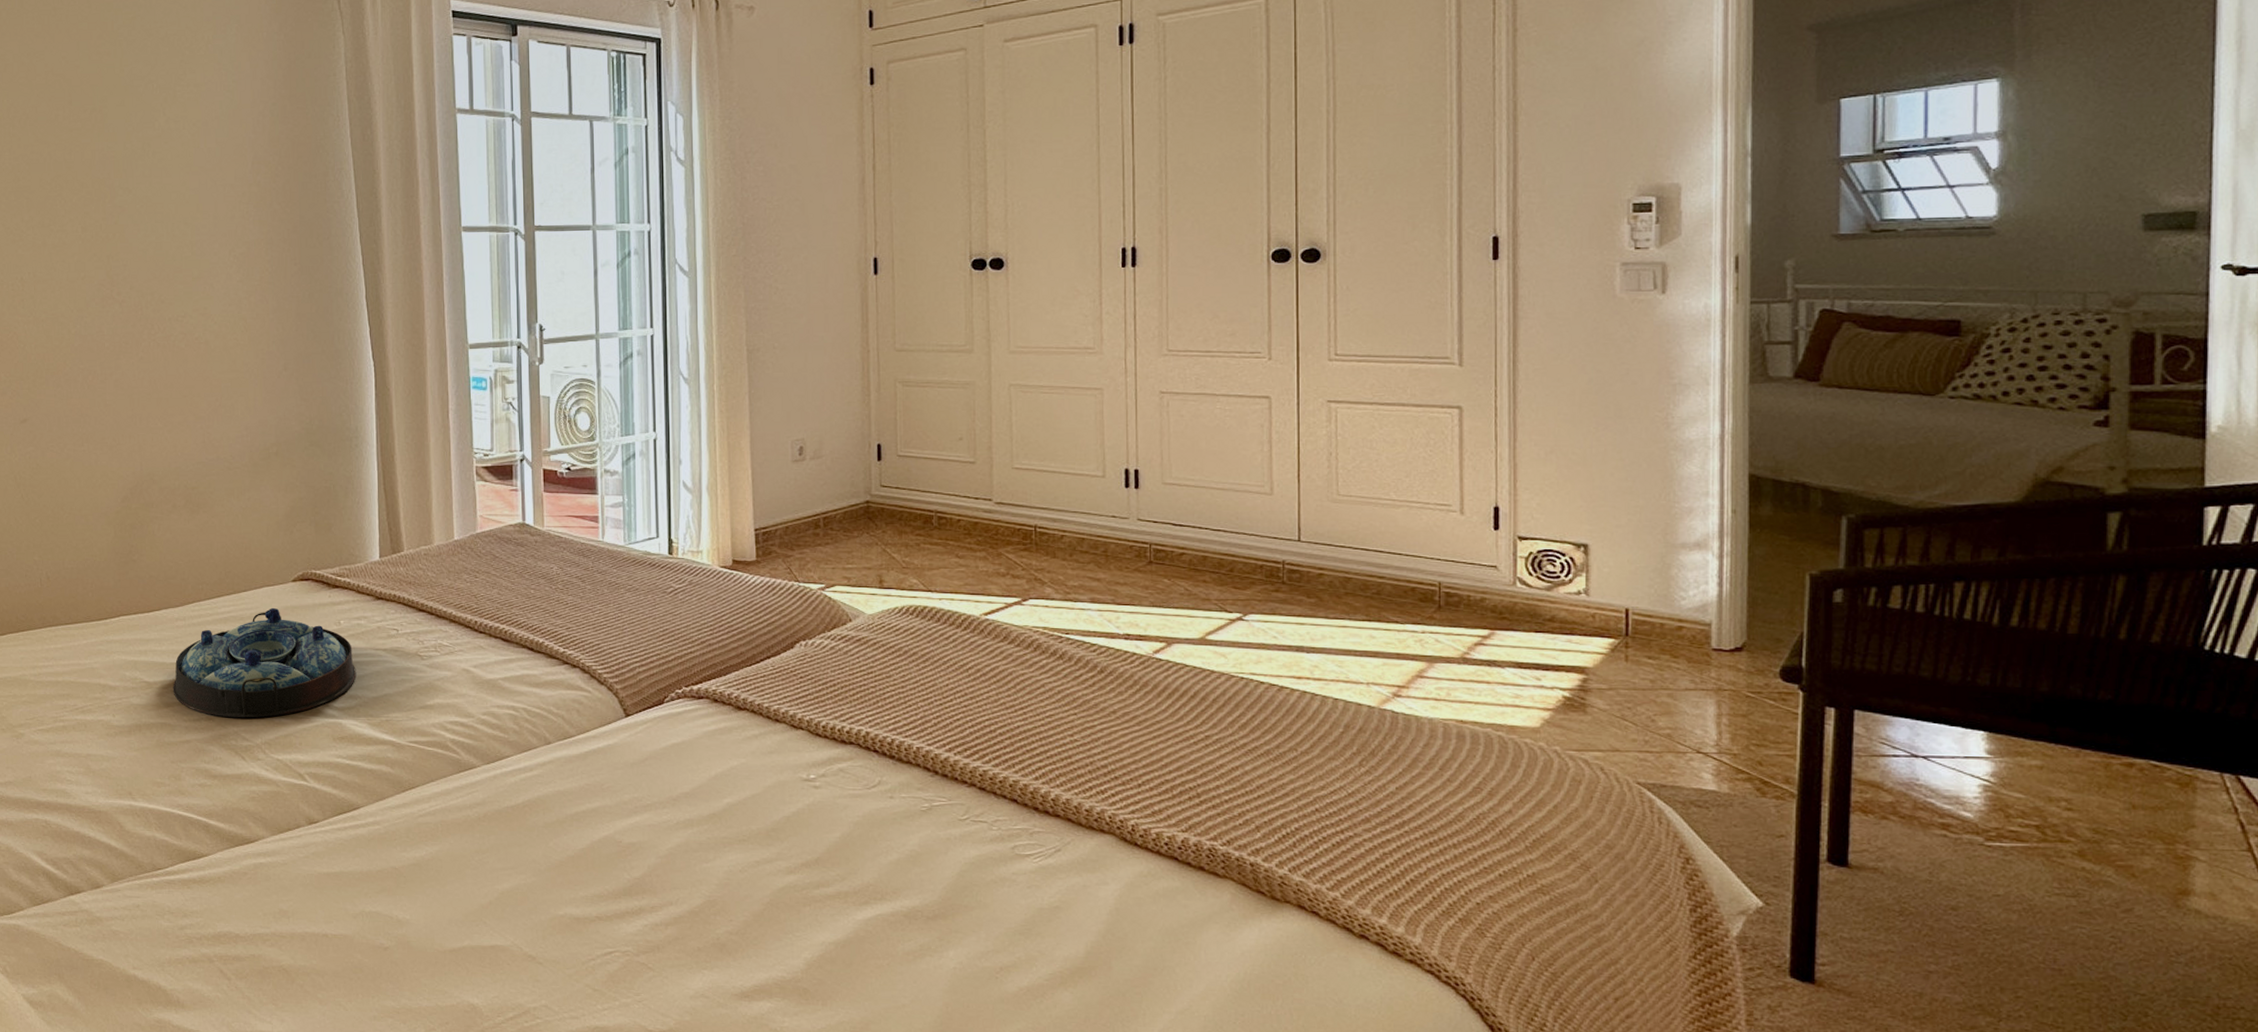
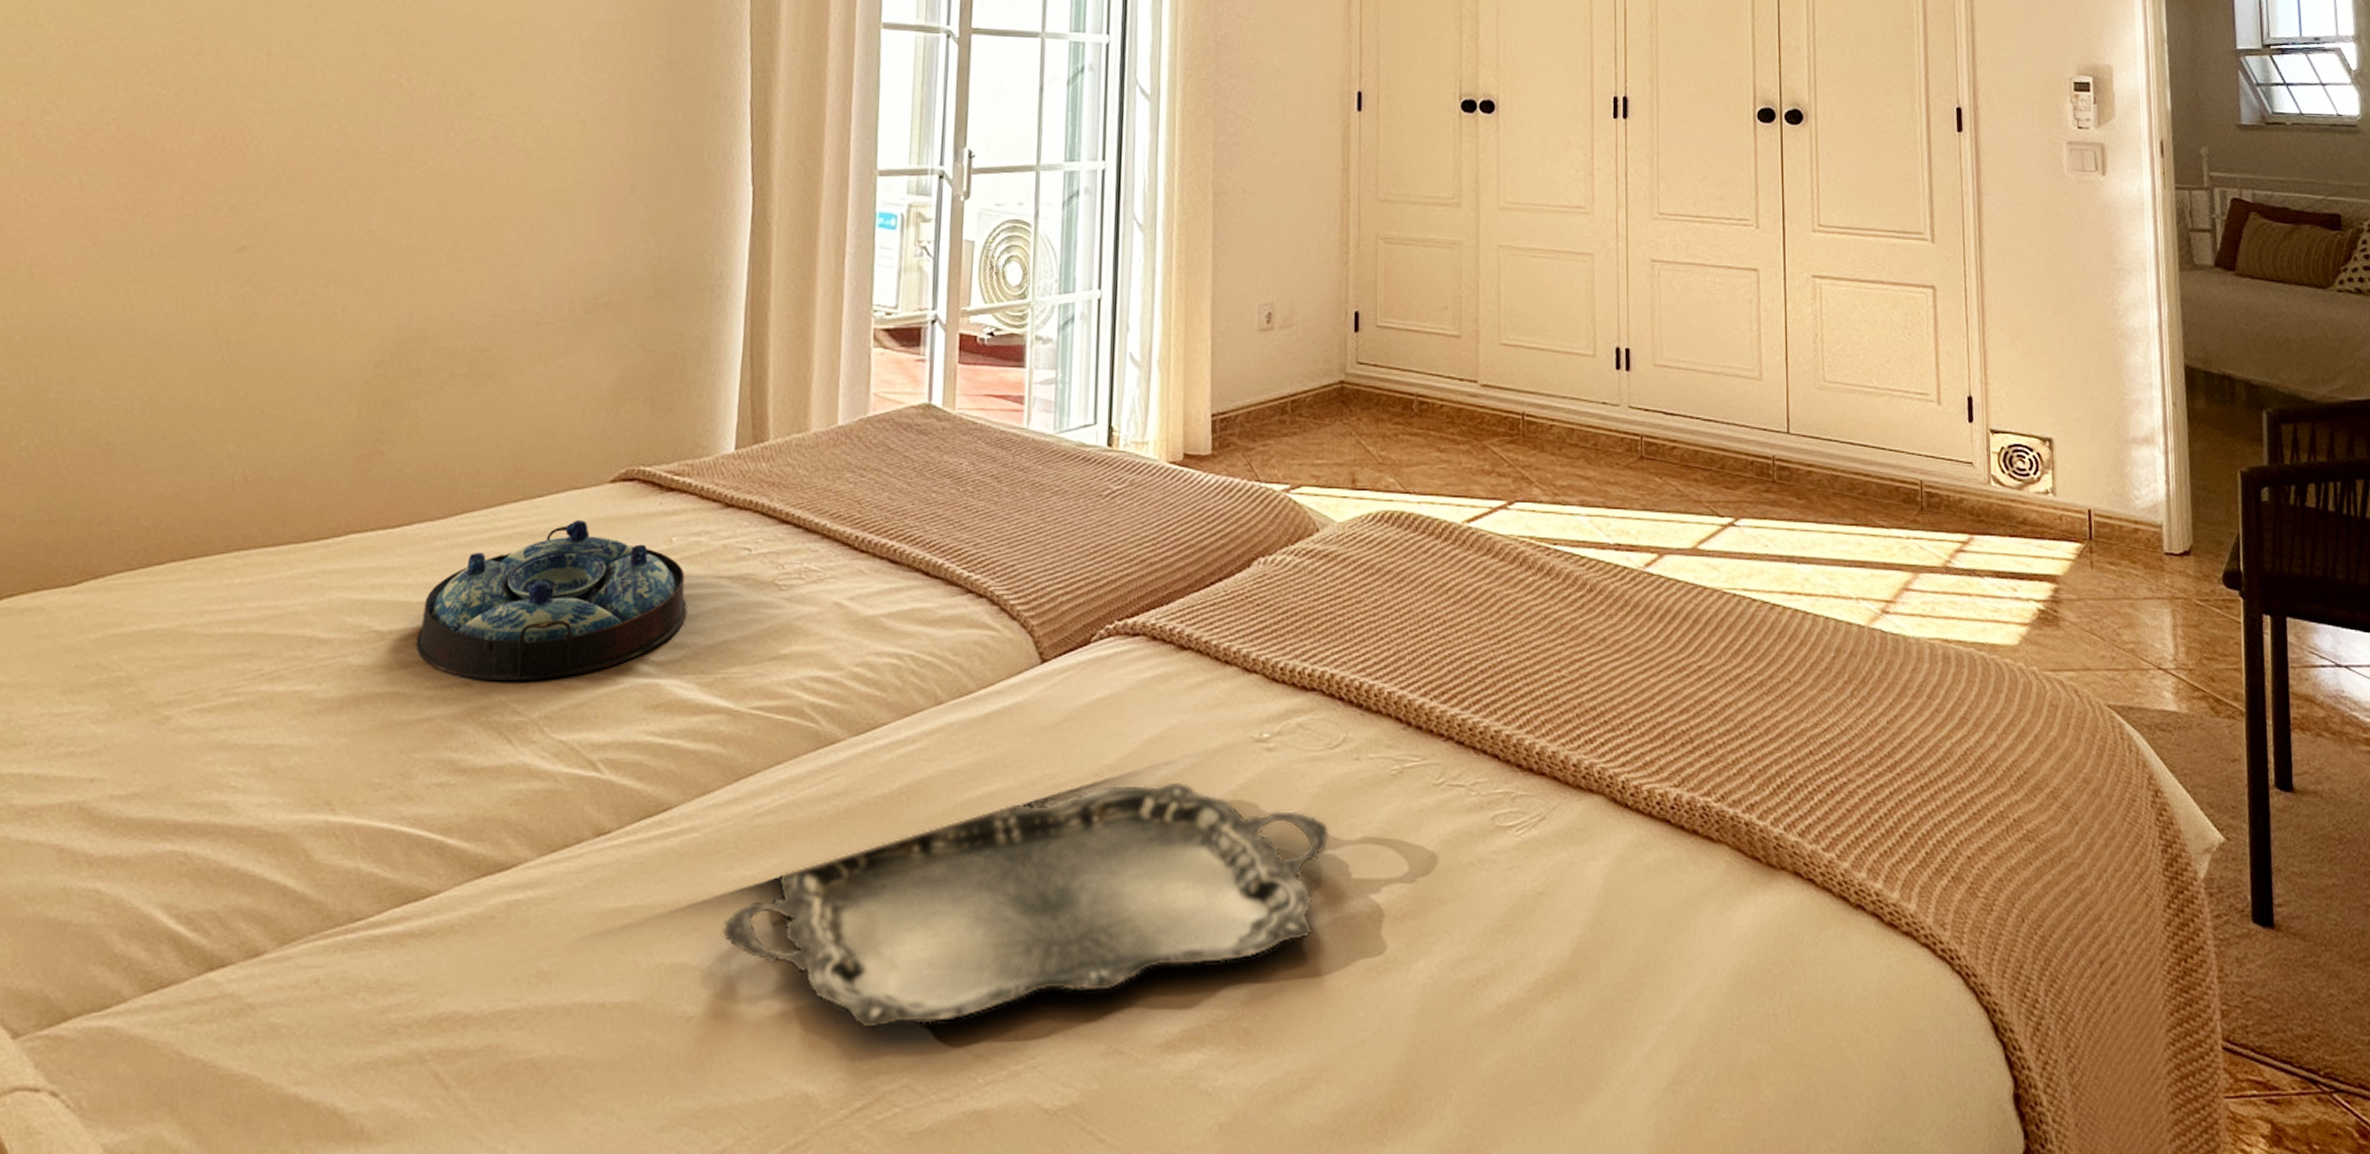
serving tray: none [402,808,870,966] -> present [721,782,1330,1029]

